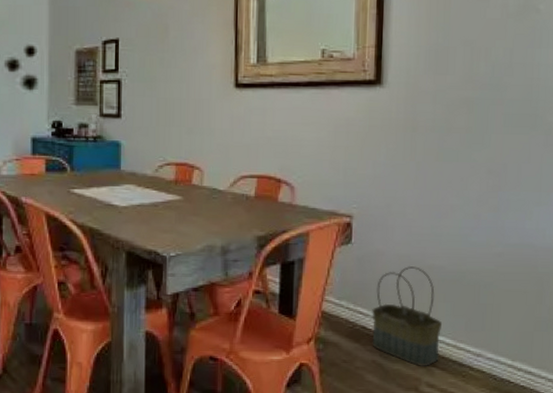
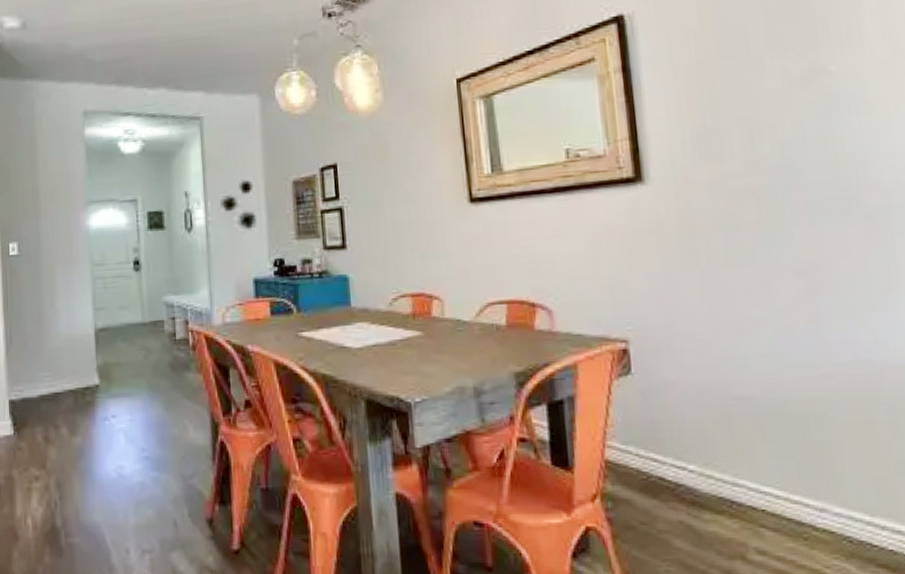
basket: present [371,265,442,366] -> none [668,397,769,527]

